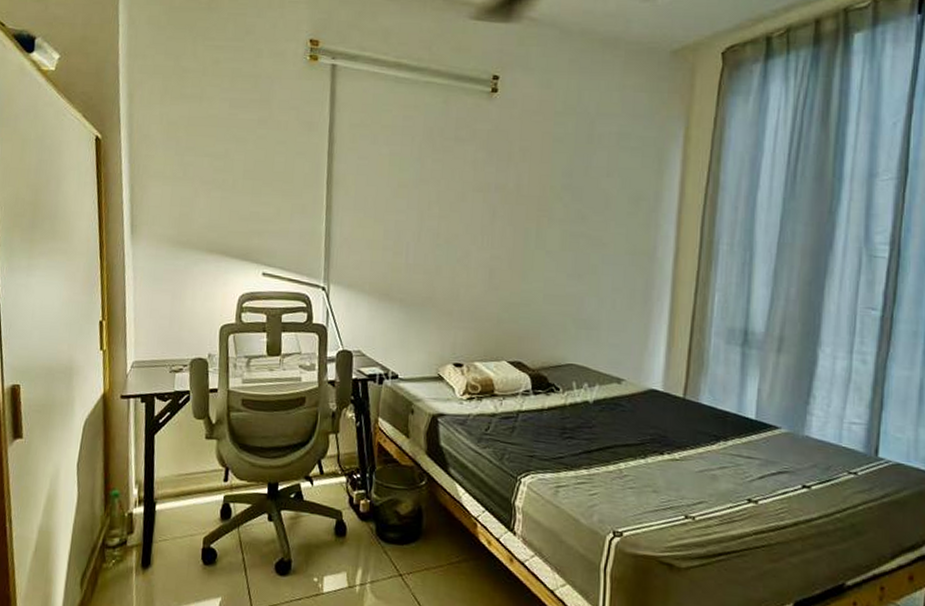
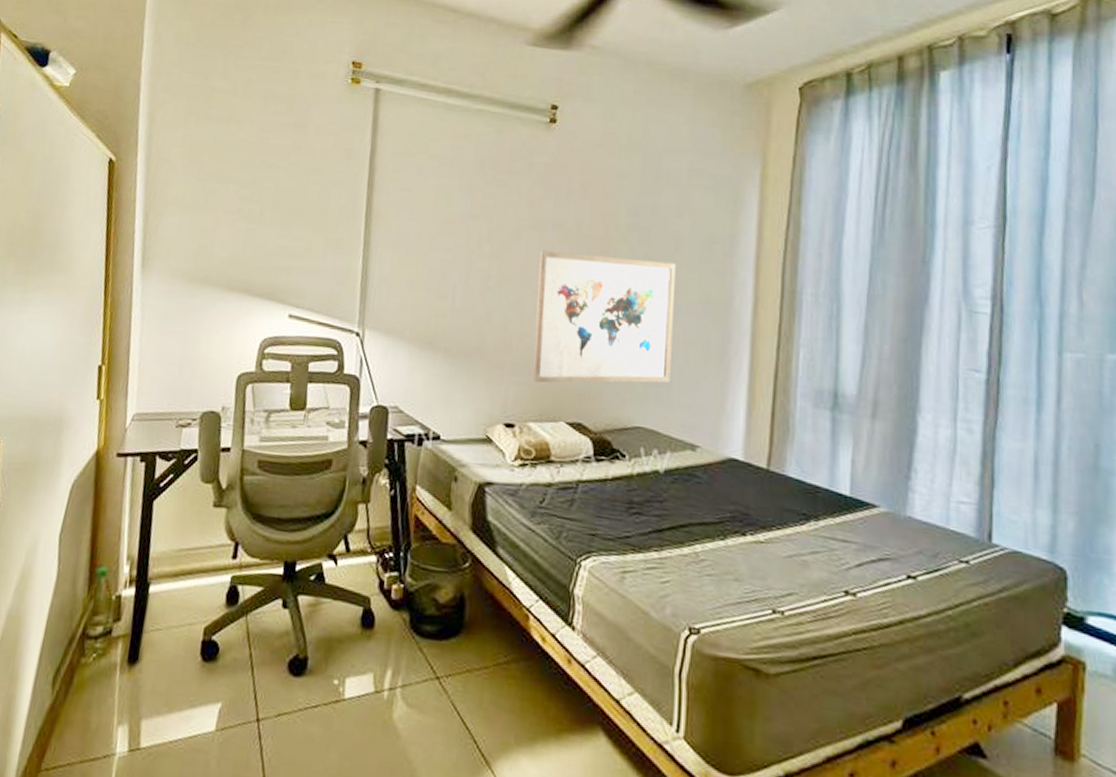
wall art: none [478,210,605,328] -> present [533,250,675,383]

